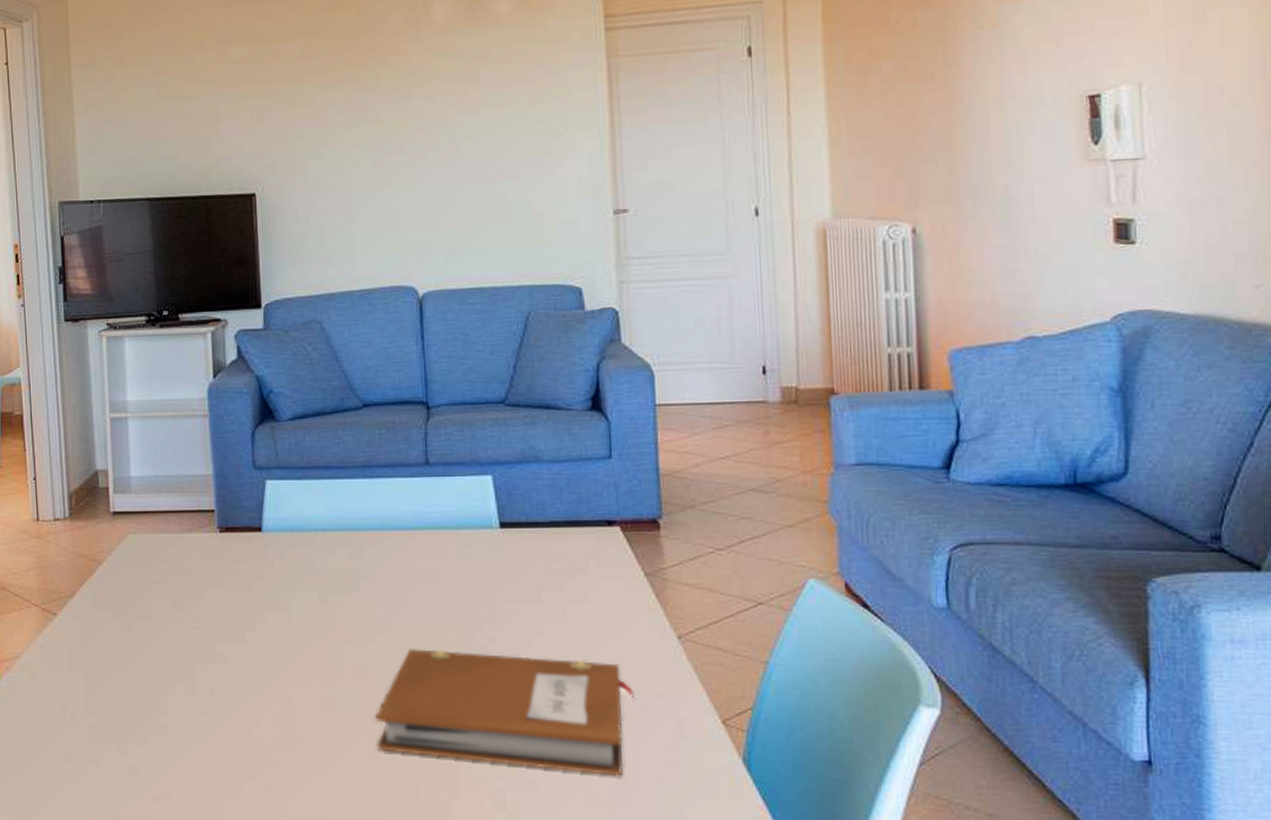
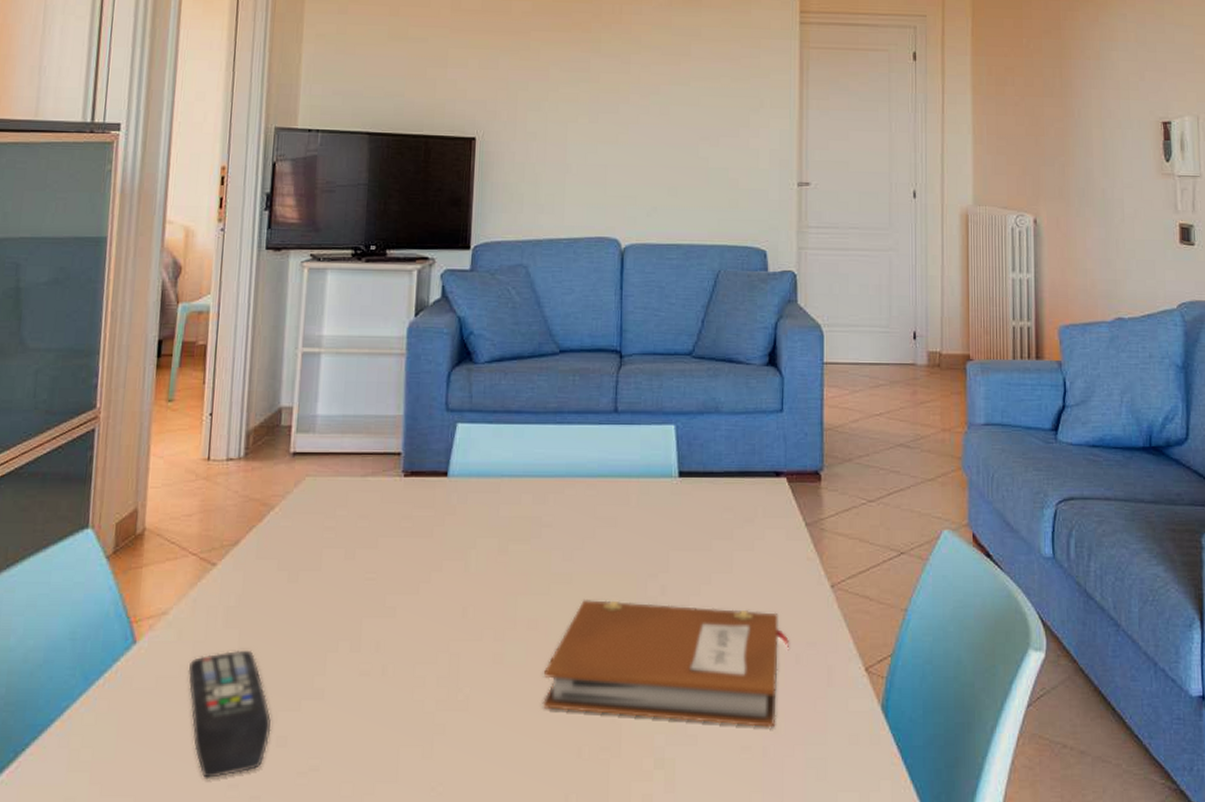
remote control: none [44,690,124,802] -> present [188,650,271,780]

